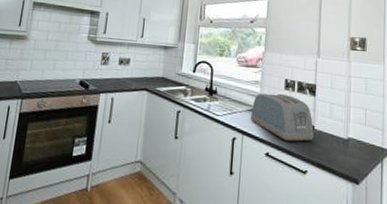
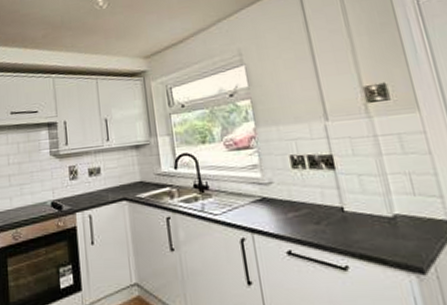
toaster: present [250,93,314,142] -> none [255,174,347,232]

